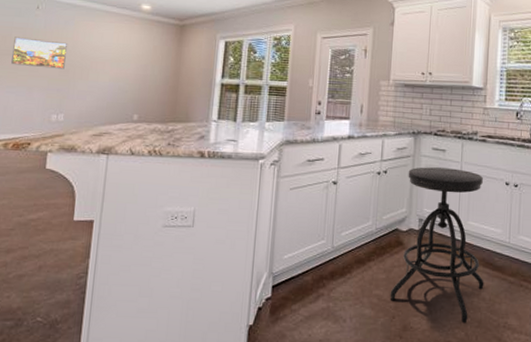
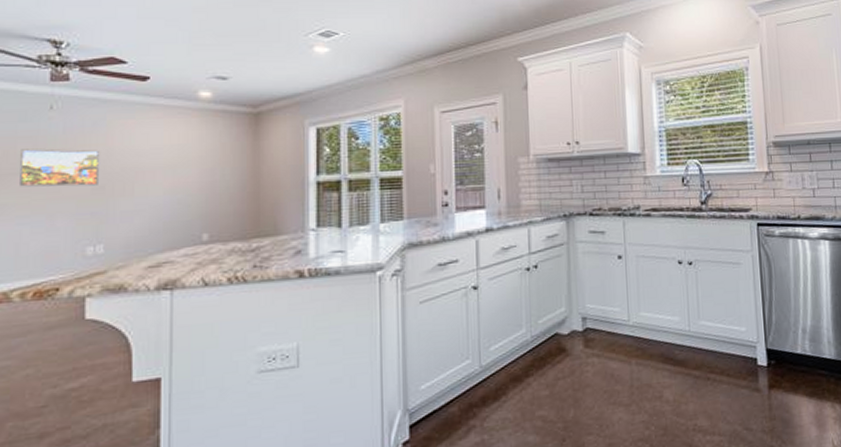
stool: present [390,167,484,324] -> none [556,252,666,434]

